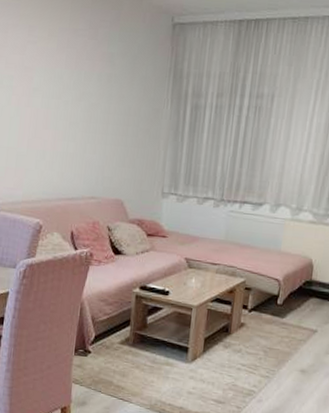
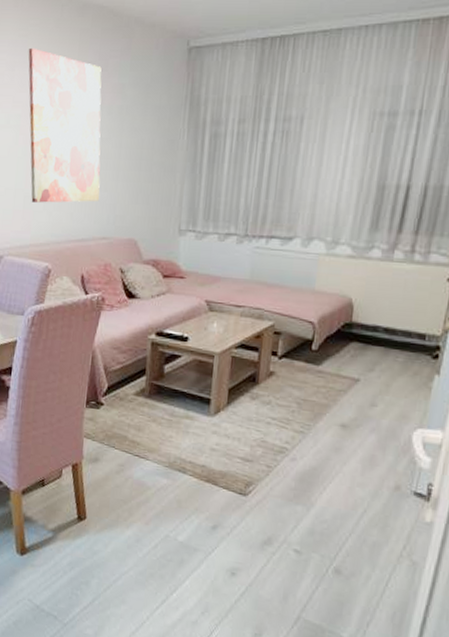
wall art: none [21,11,92,163] -> present [28,47,102,203]

